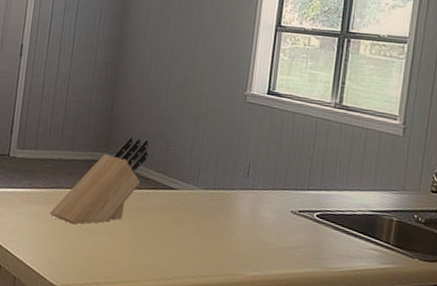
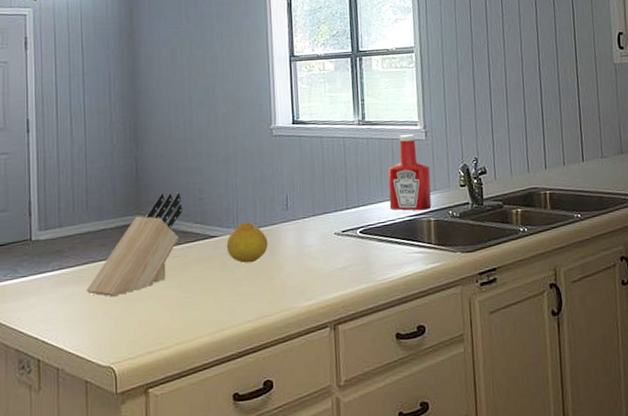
fruit: none [183,181,224,222] -> present [226,222,268,264]
ketchup bottle: none [351,127,402,209] -> present [387,134,432,211]

